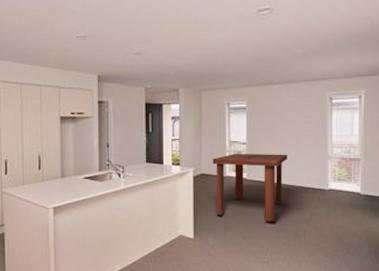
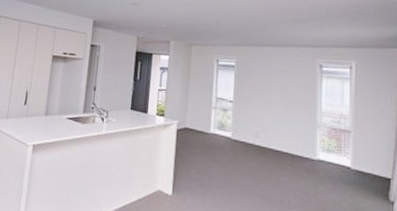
dining table: present [212,154,287,222] -> none [197,111,275,188]

